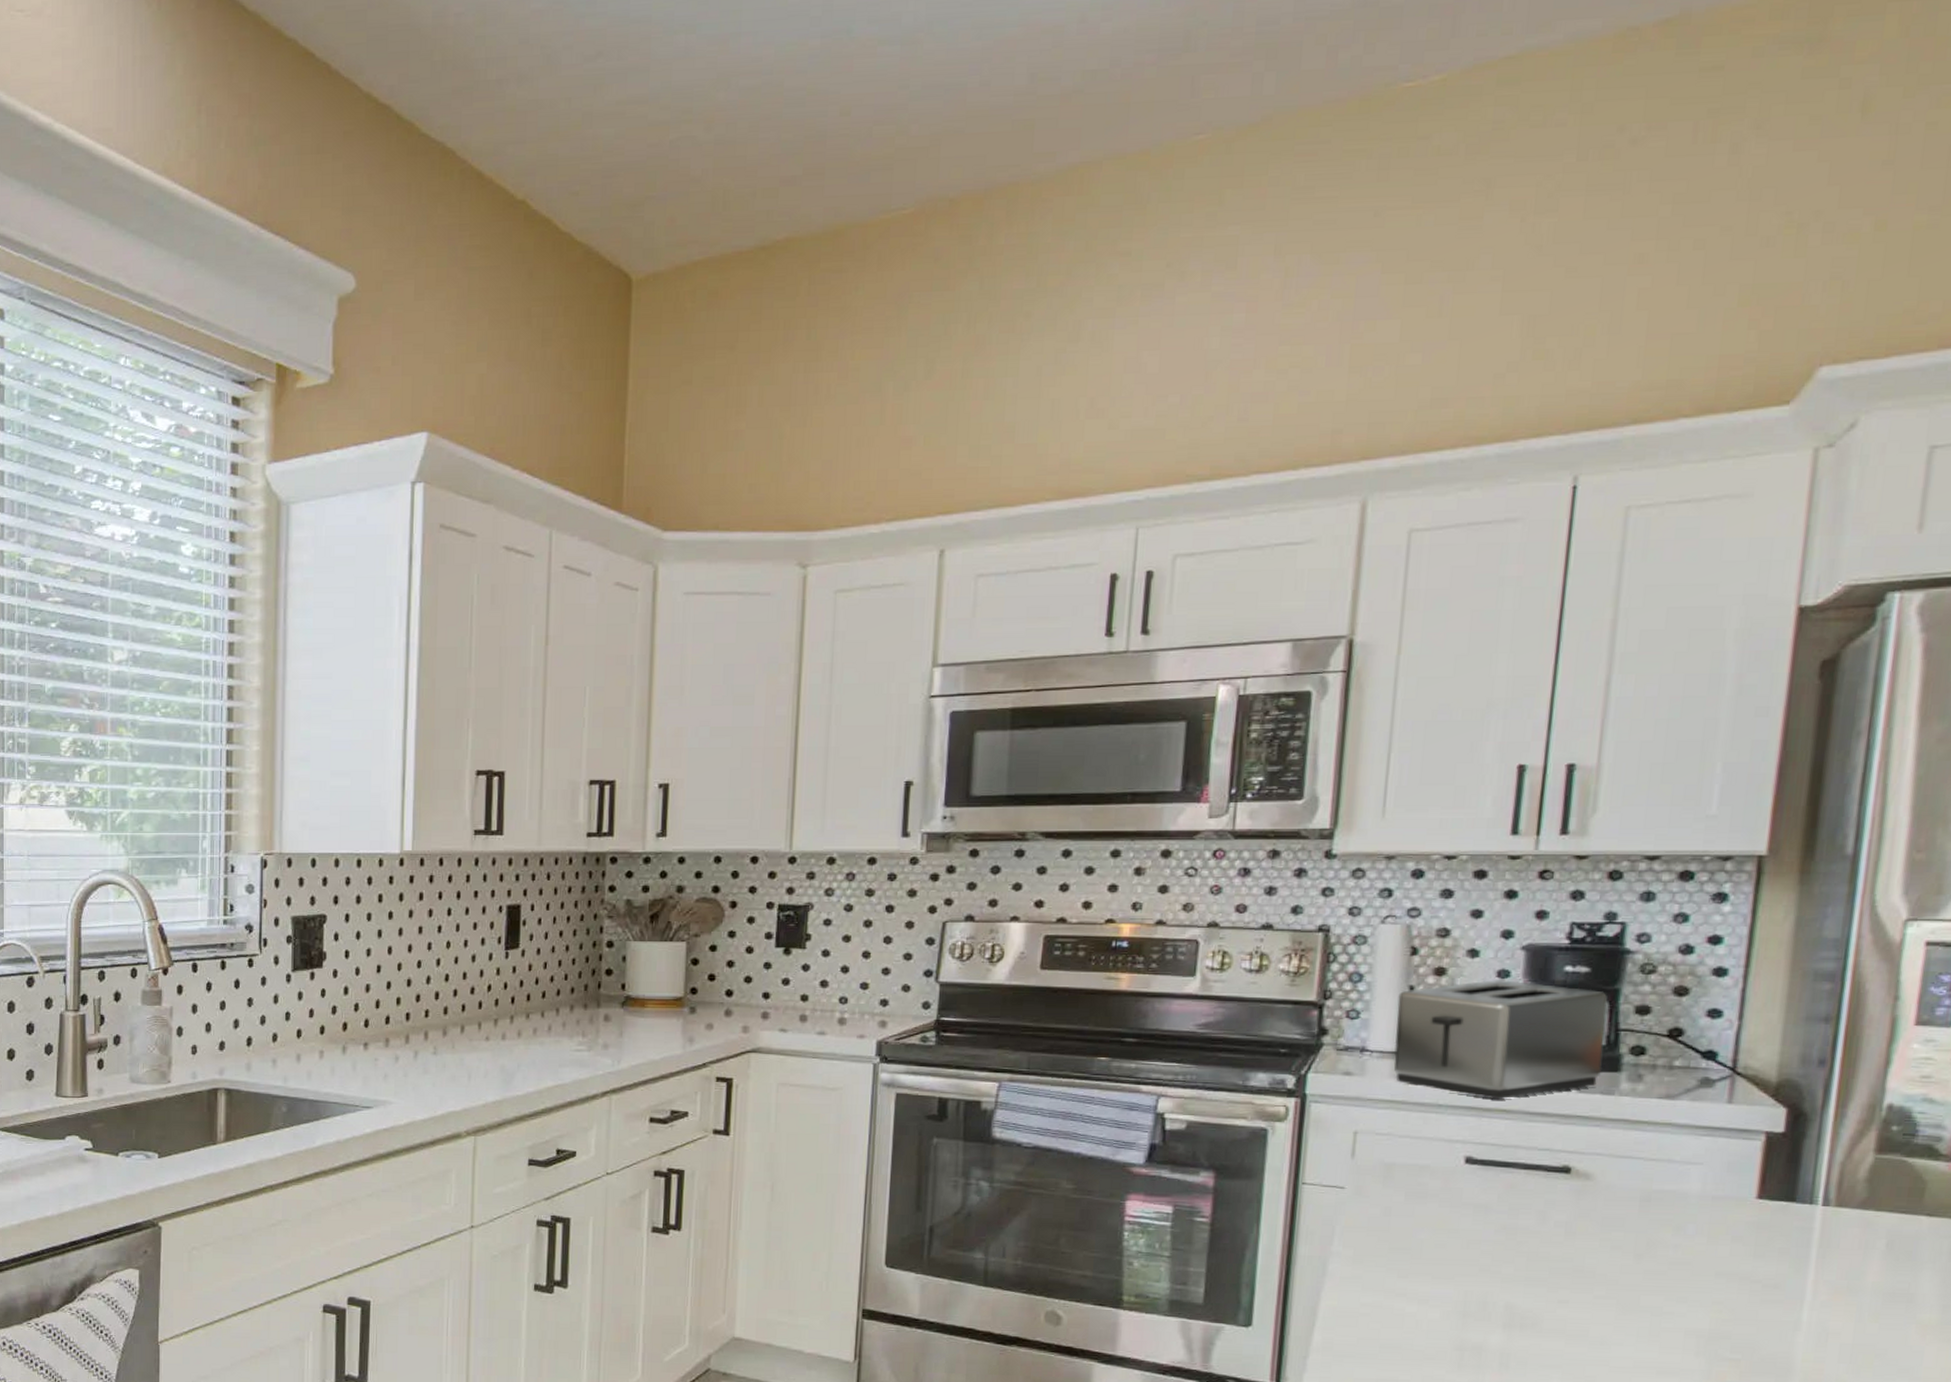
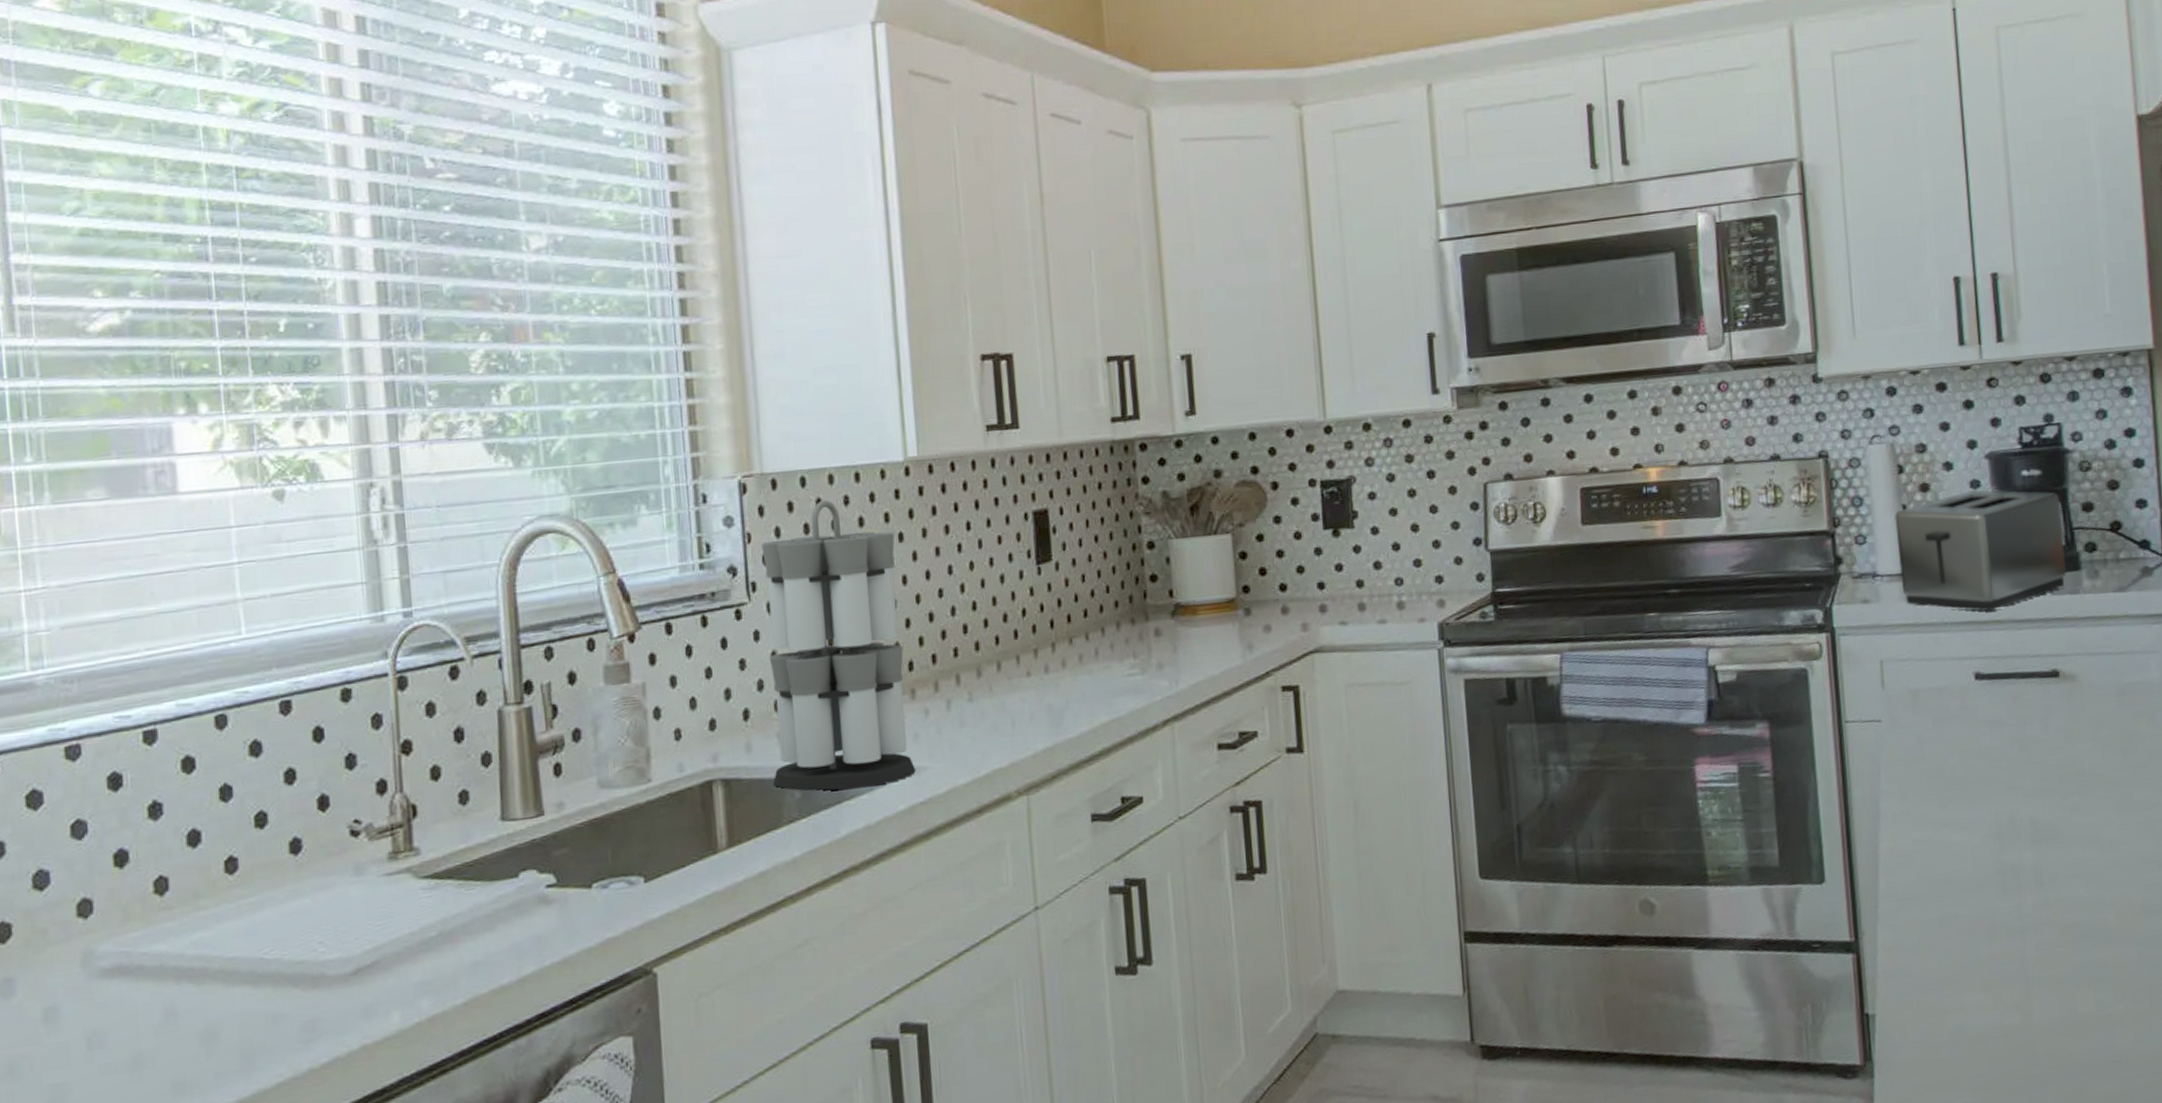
spice rack: none [265,879,386,1111] -> present [761,499,916,792]

